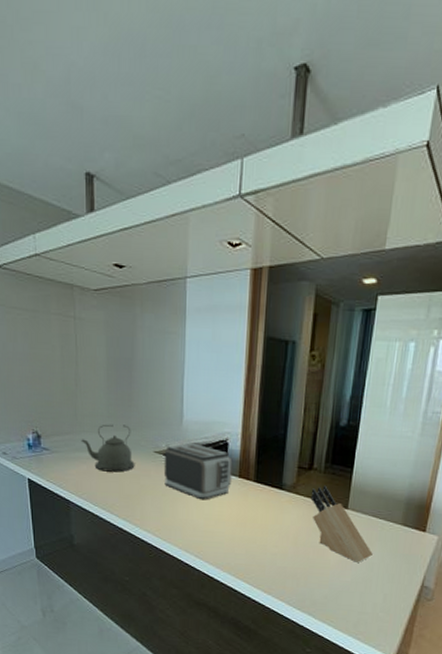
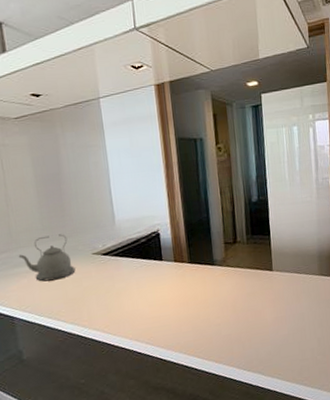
toaster: present [163,443,233,500] -> none [101,239,169,290]
knife block: present [310,485,373,563] -> none [239,254,301,316]

